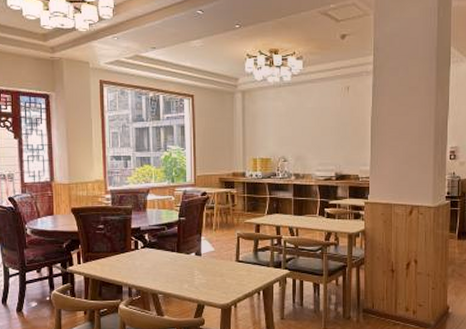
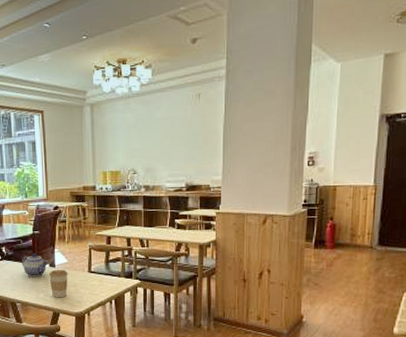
teapot: none [165,240,193,266] -> present [21,253,47,277]
coffee cup: none [194,258,215,289] -> present [49,269,68,298]

